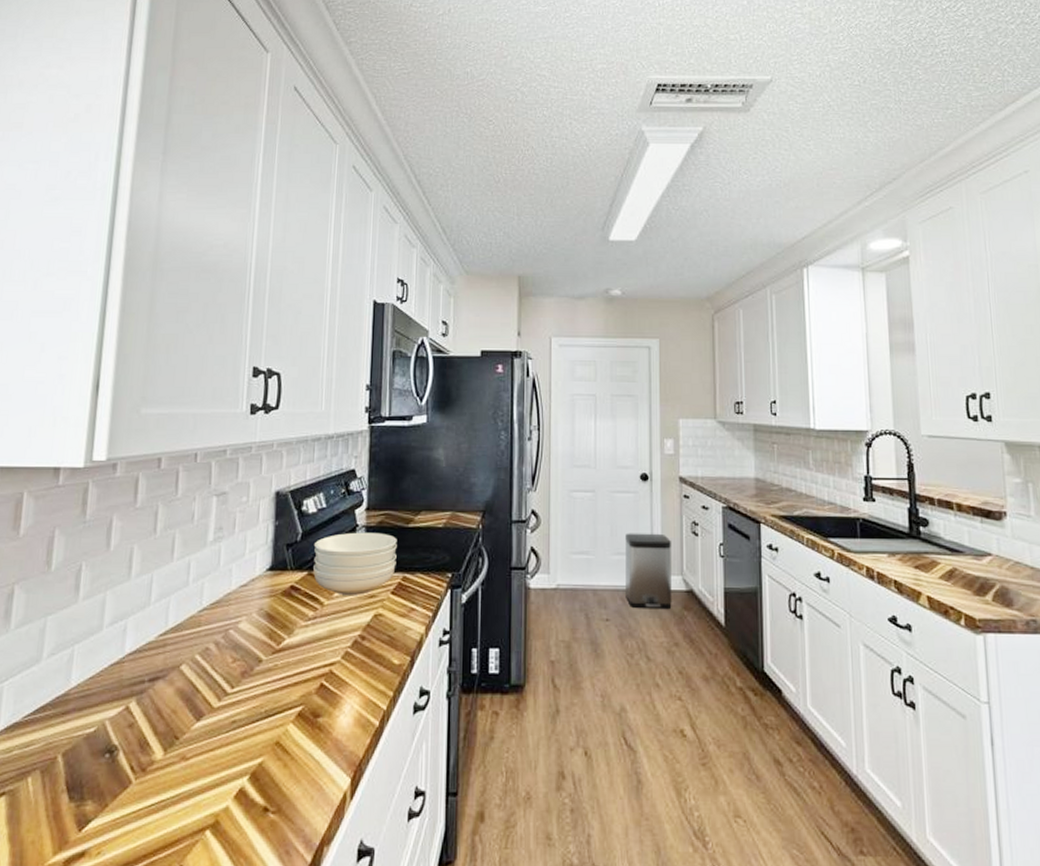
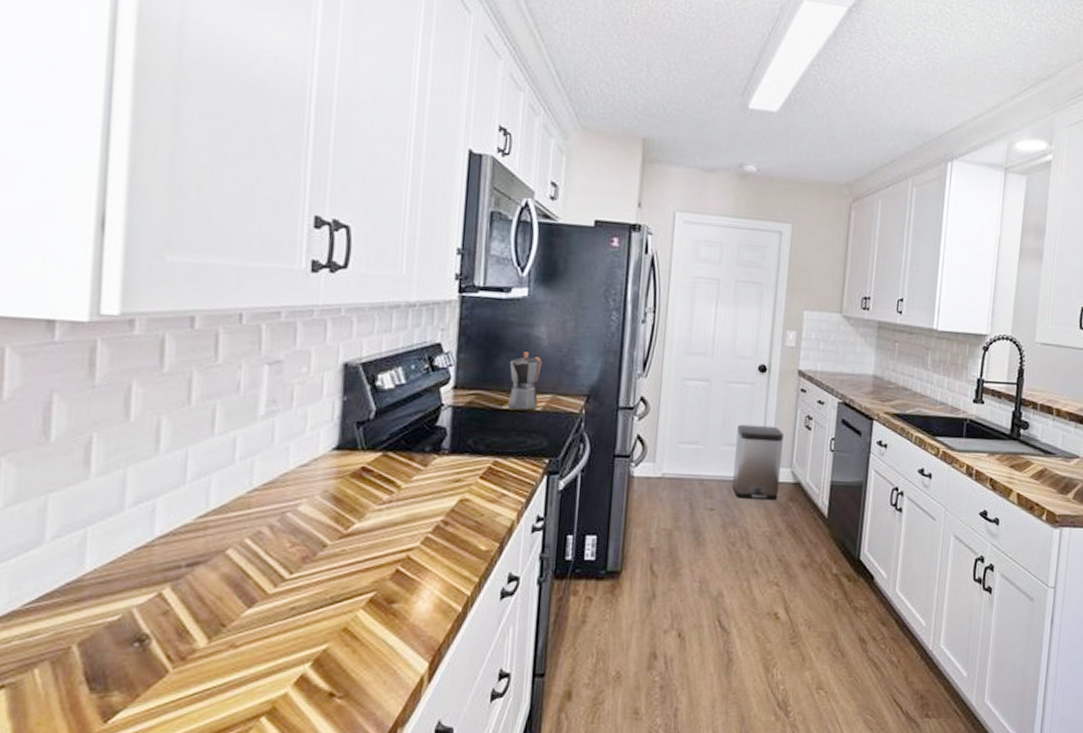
bowl: present [313,532,397,595] -> none [389,412,489,479]
coffeepot: none [413,473,442,528] -> present [507,352,542,411]

